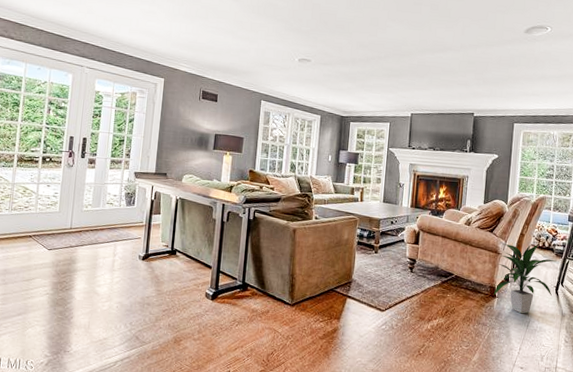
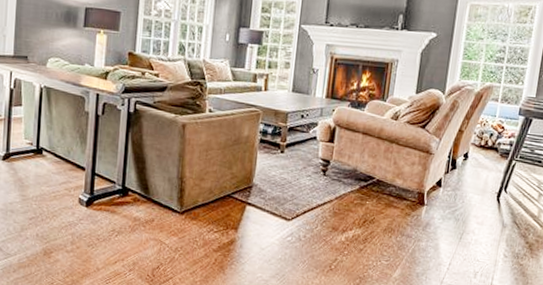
indoor plant: present [494,243,557,314] -> none [423,142,501,224]

